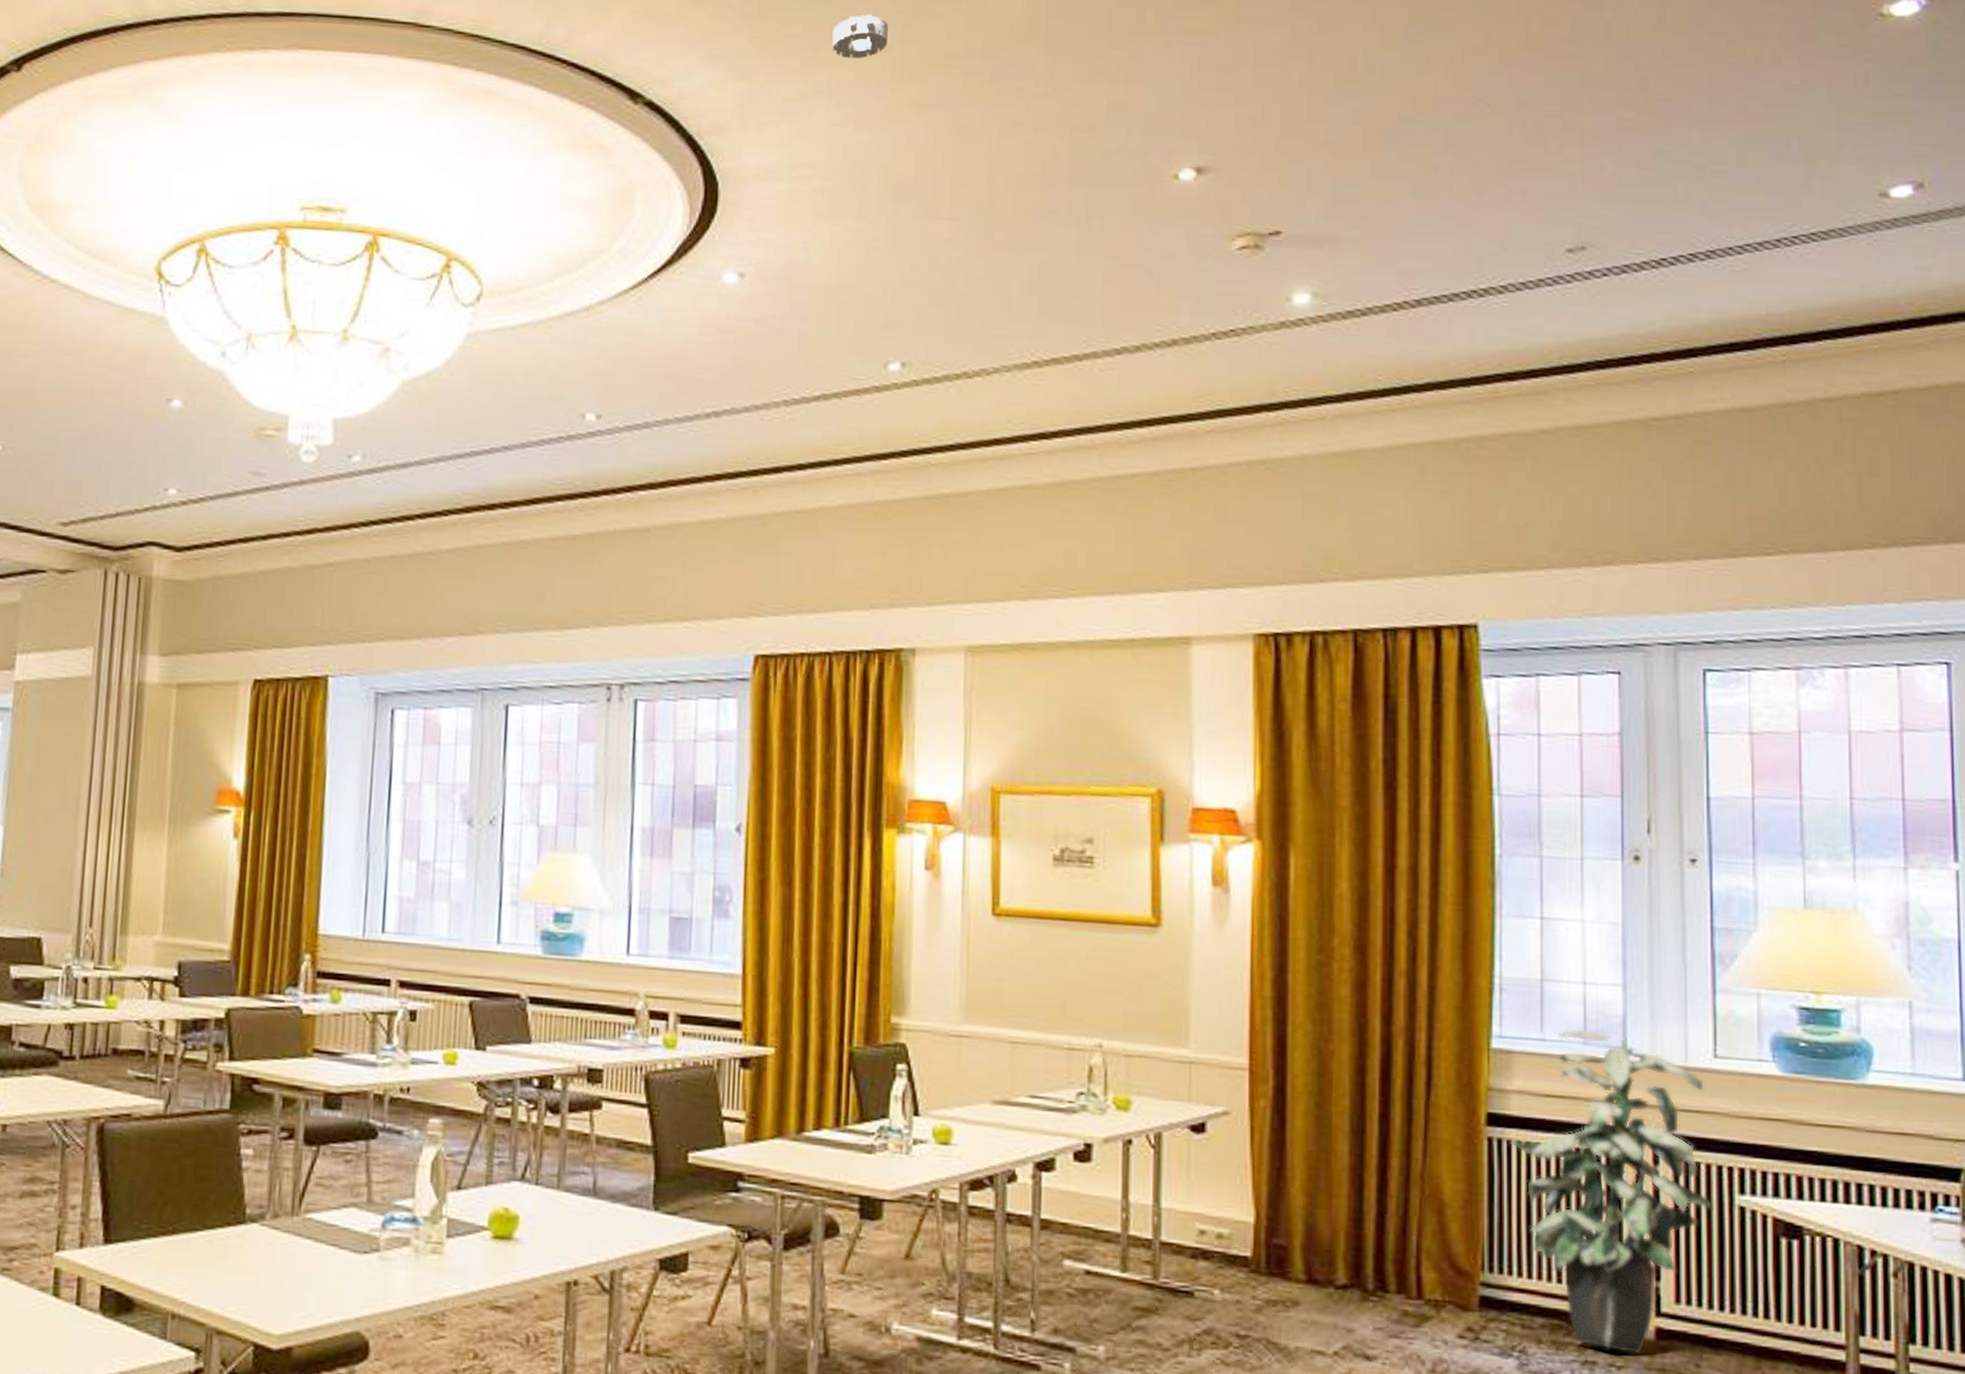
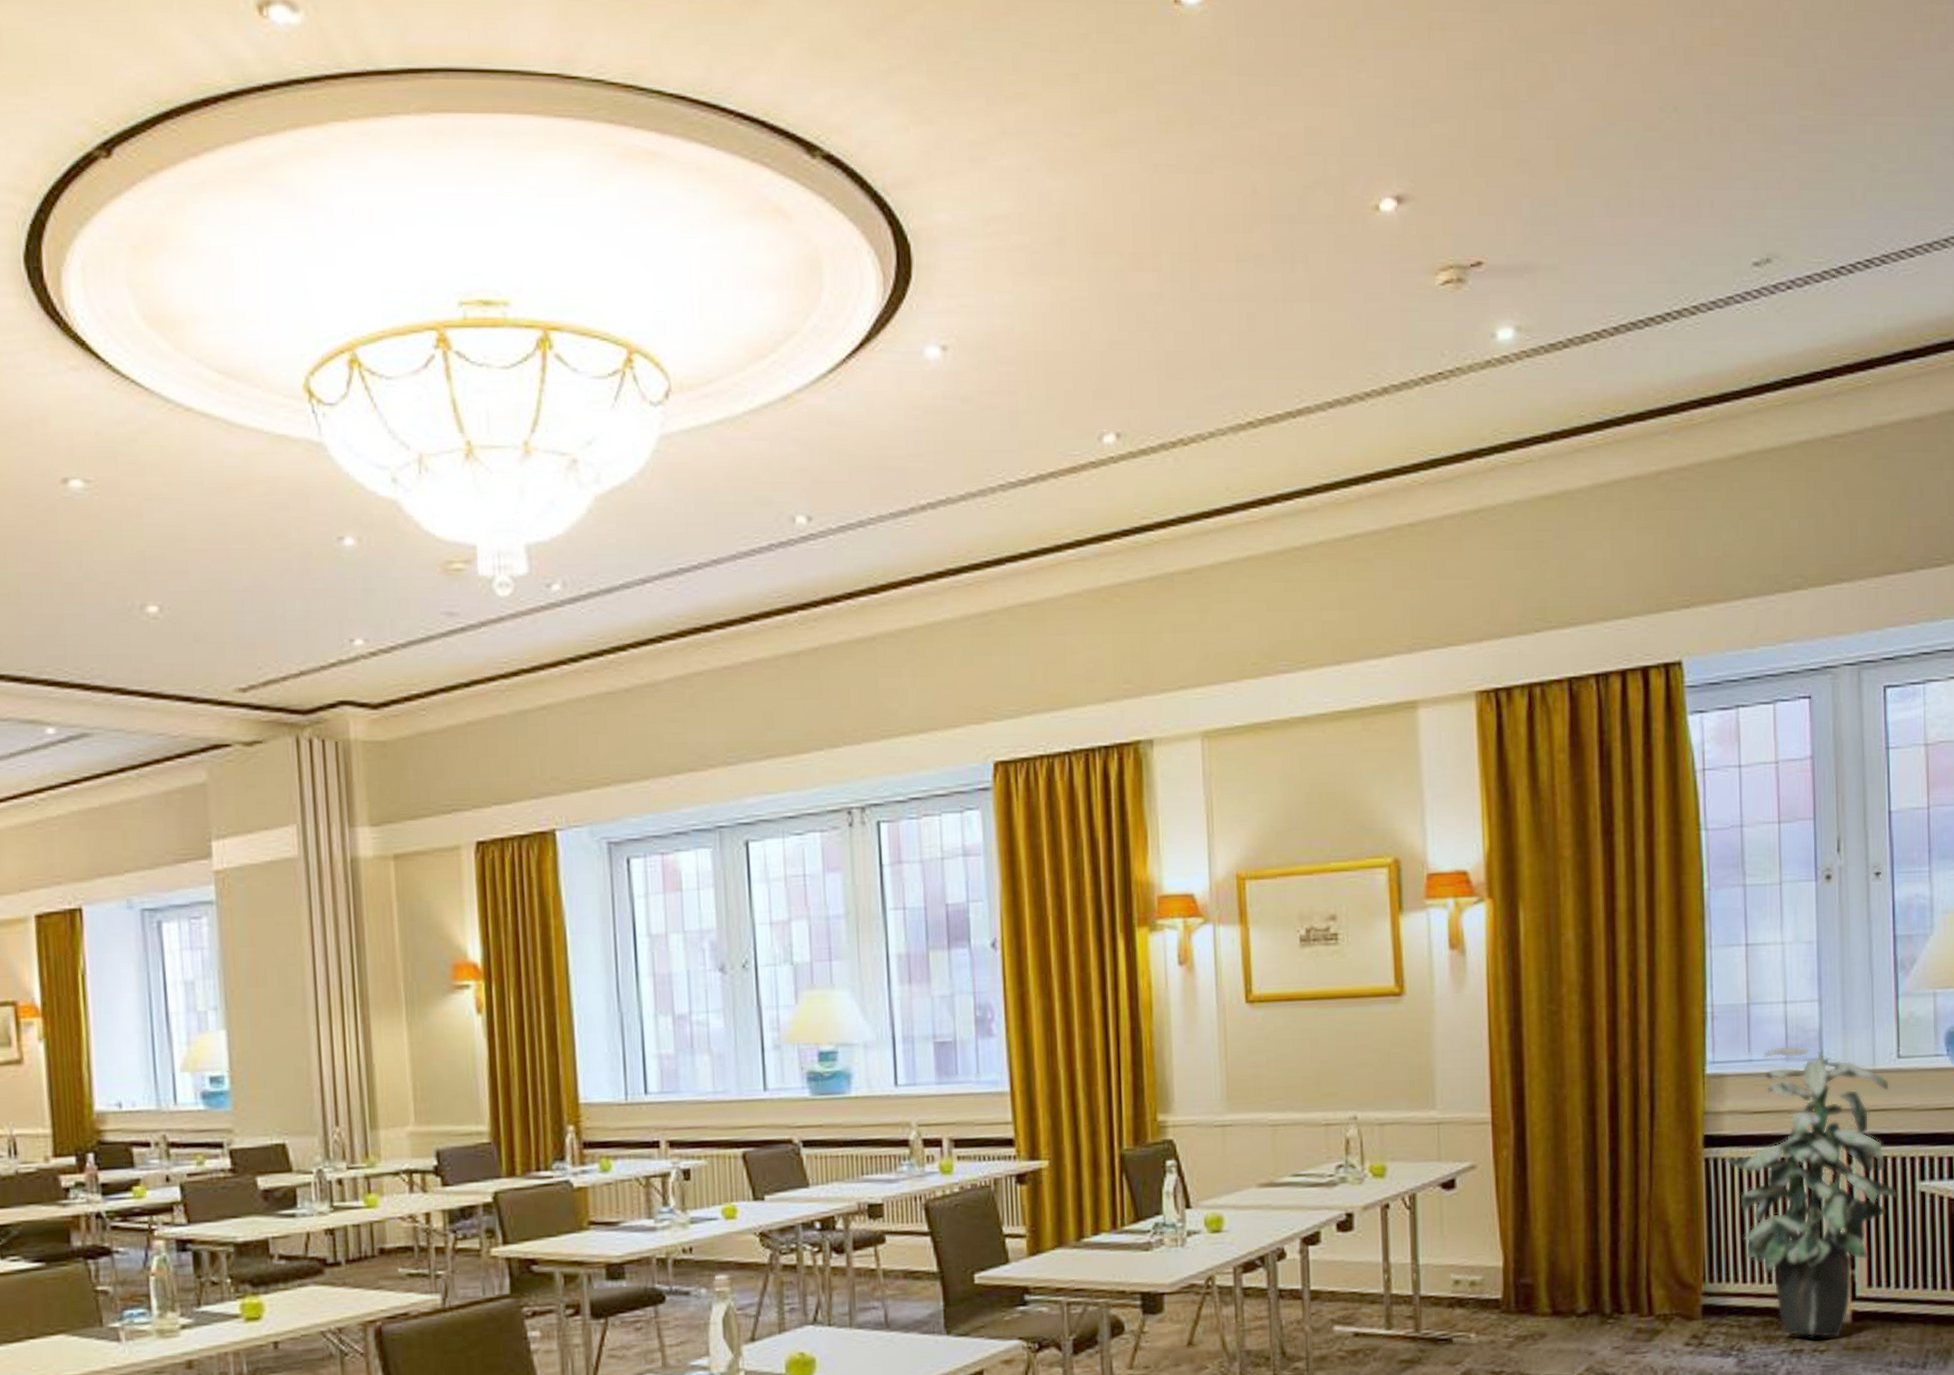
smoke detector: present [832,14,888,59] -> none [1016,39,1074,92]

